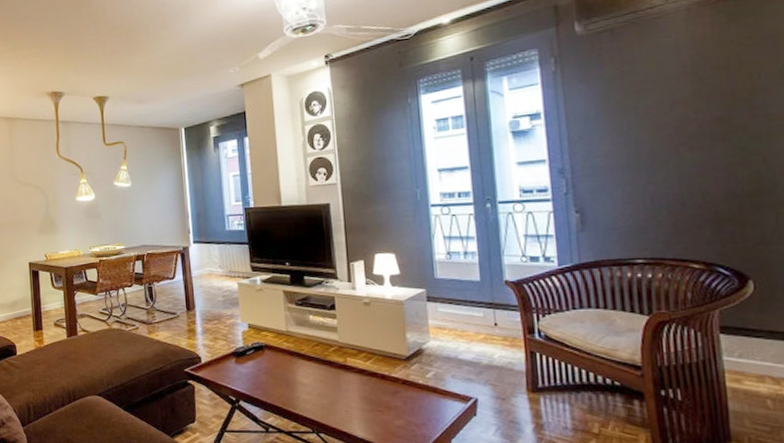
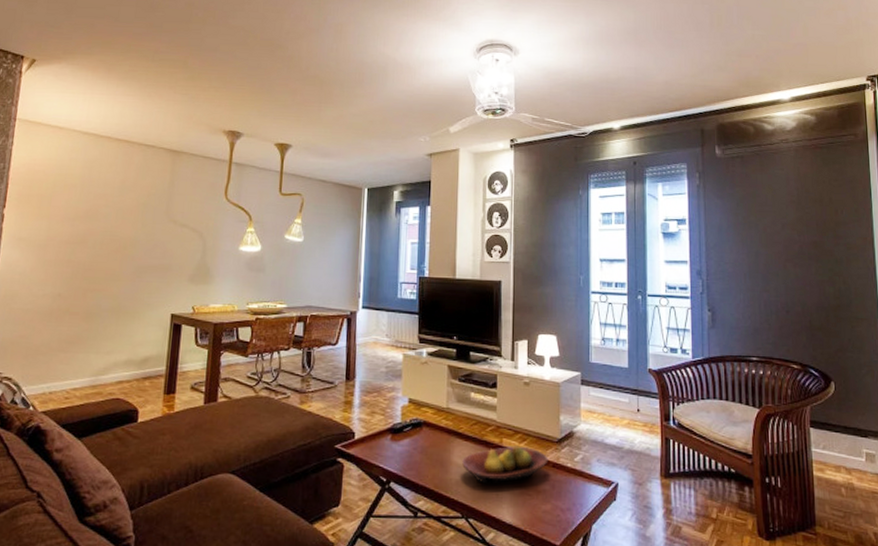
fruit bowl: none [307,364,398,401] -> present [462,446,548,484]

